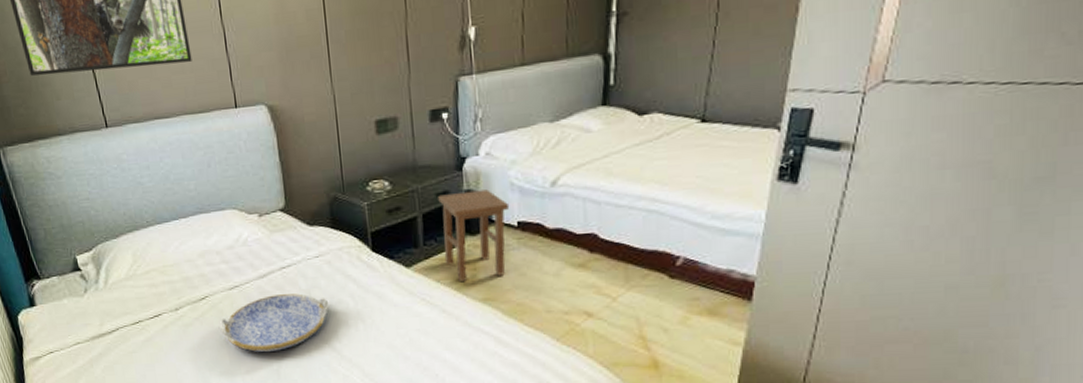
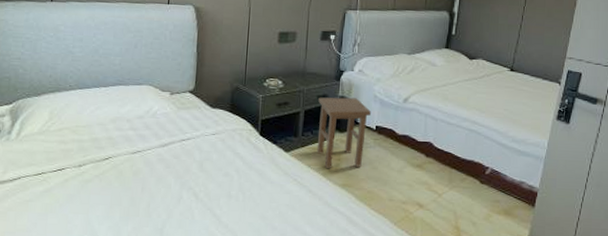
serving tray: present [219,293,329,352] -> none [116,162,217,212]

